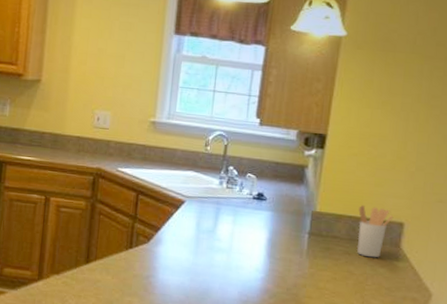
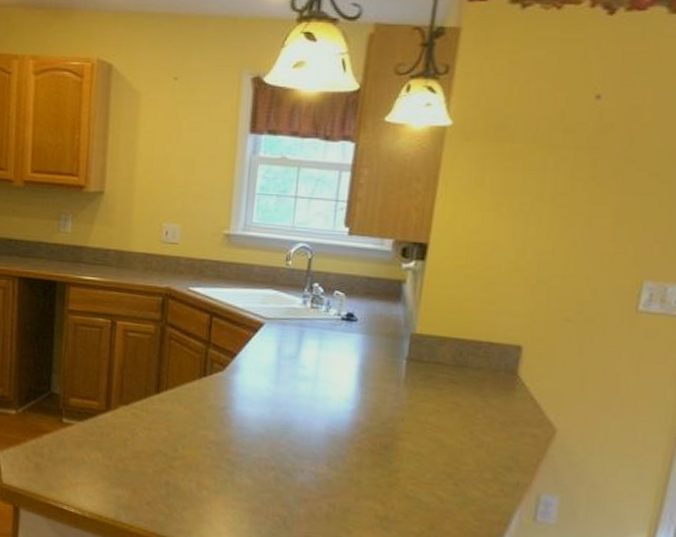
utensil holder: present [356,204,394,258] -> none [464,325,509,388]

